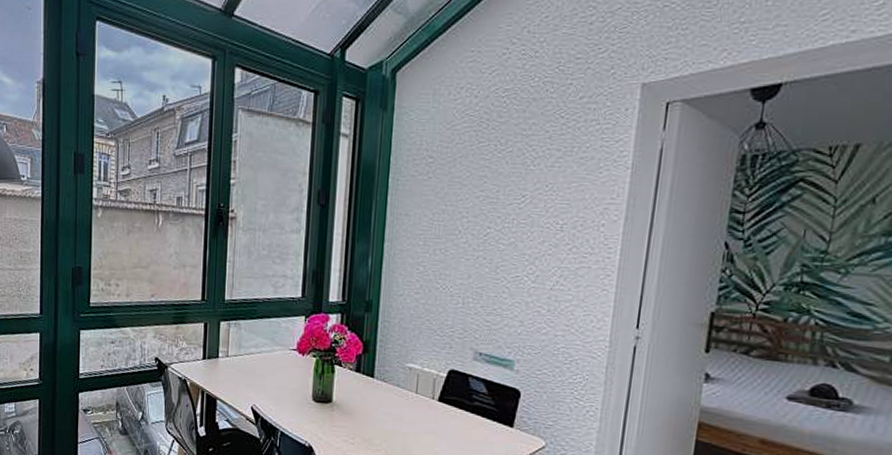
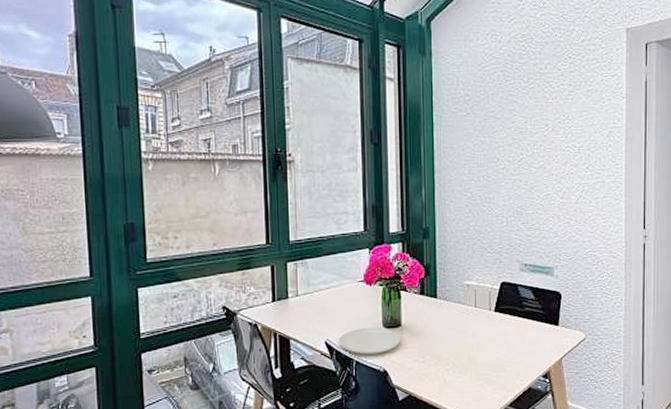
plate: none [264,398,331,428] -> present [338,327,401,355]

